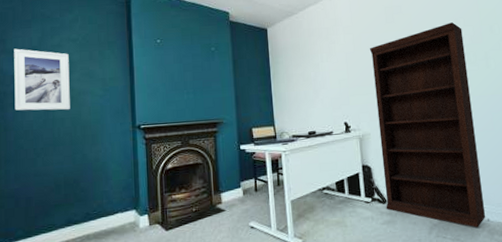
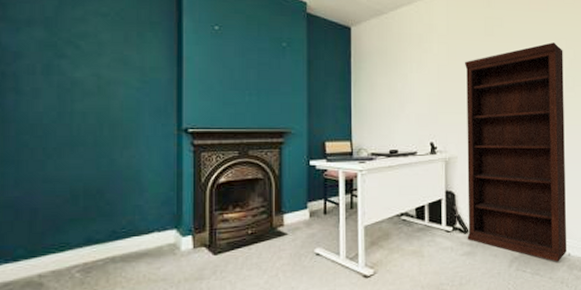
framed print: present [14,48,70,111] -> none [17,17,96,103]

